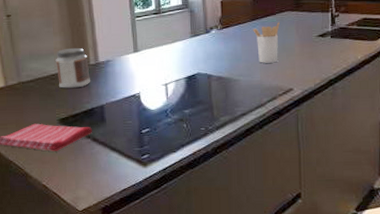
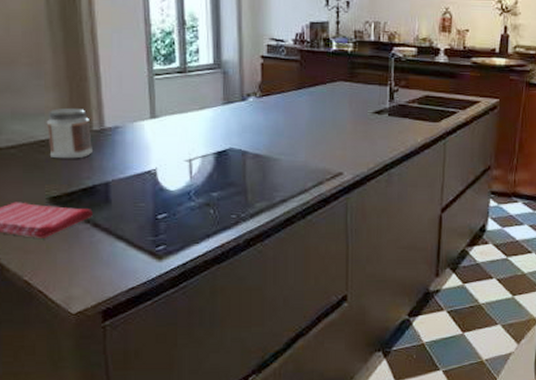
utensil holder: present [252,22,280,63] -> none [297,93,330,141]

